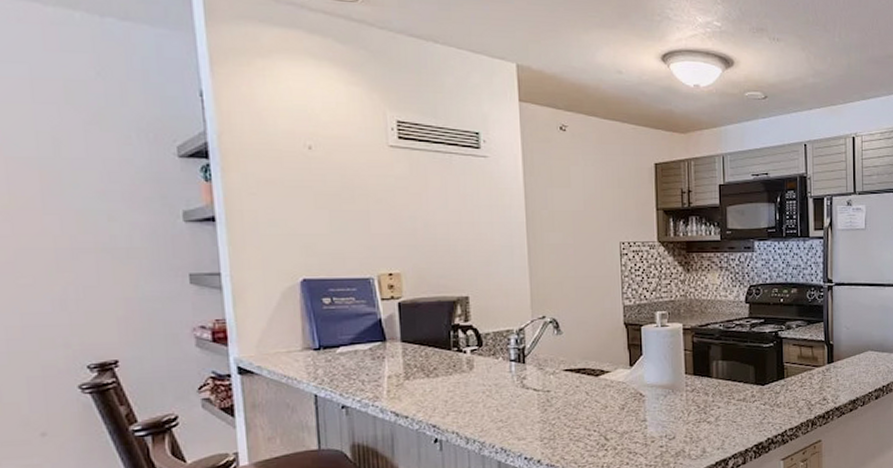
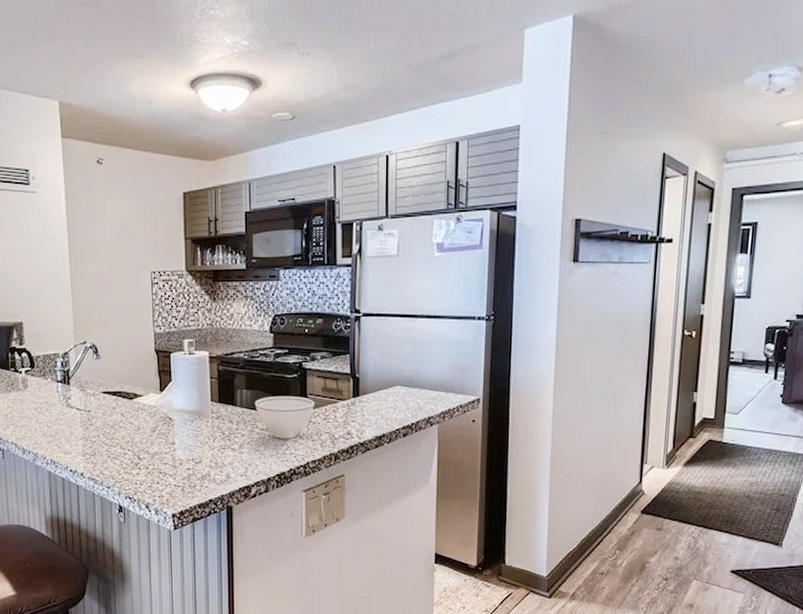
bowl: none [730,364,792,409] -> present [254,395,316,439]

